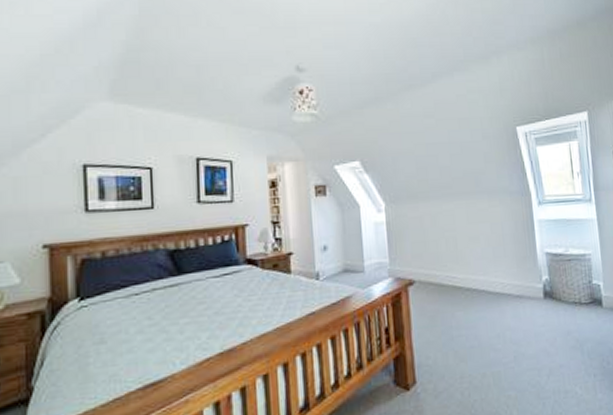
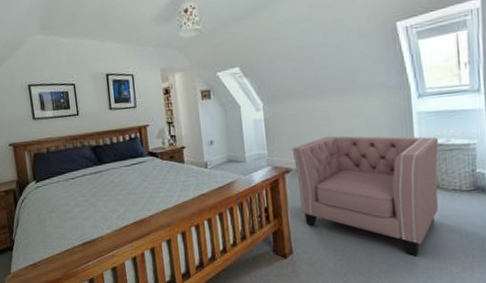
armchair: none [416,242,561,379] -> present [292,135,439,257]

